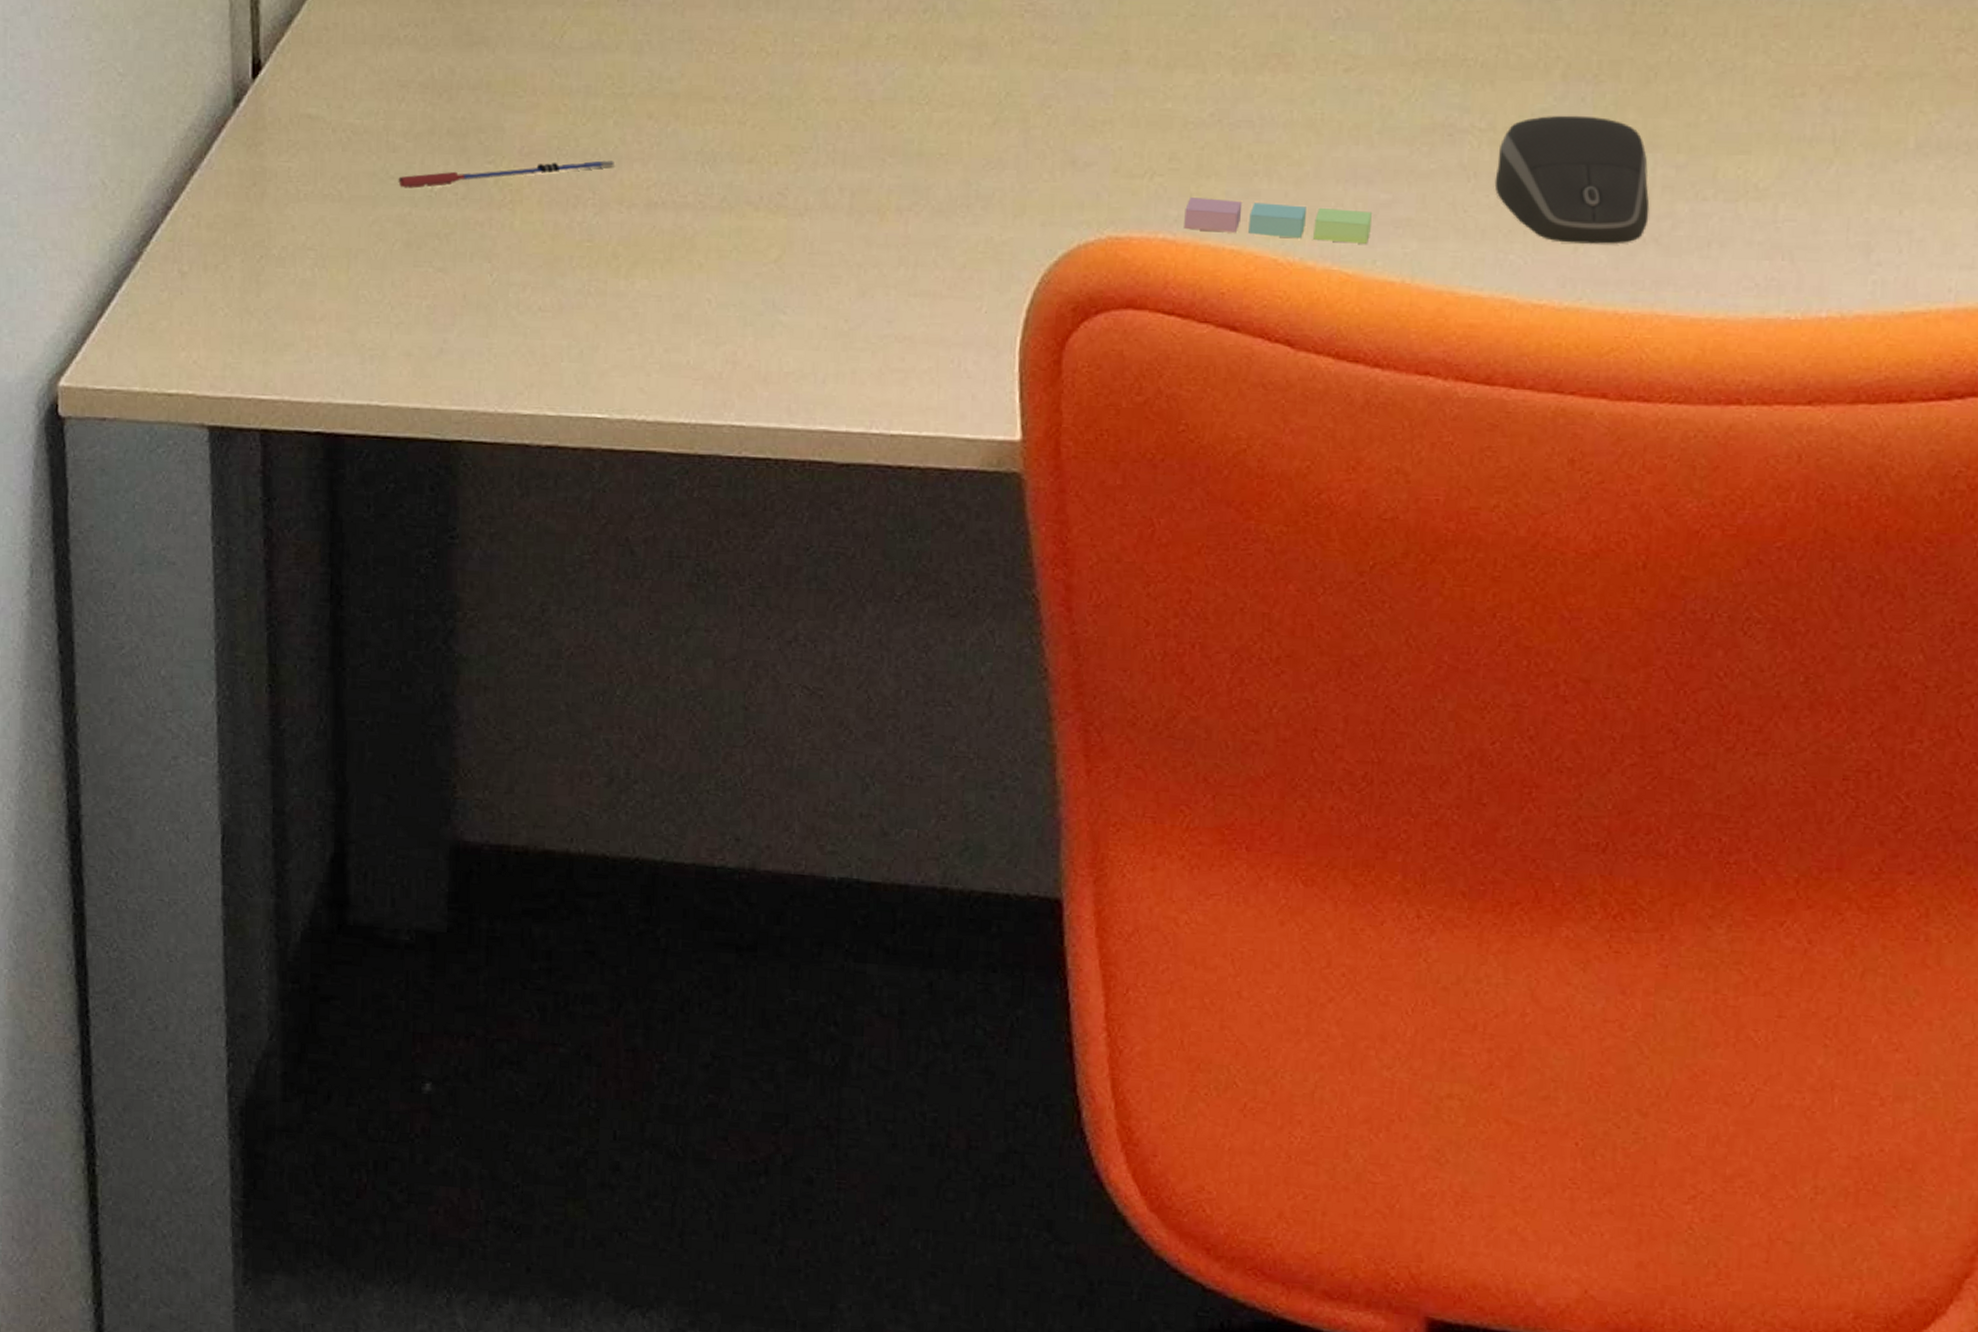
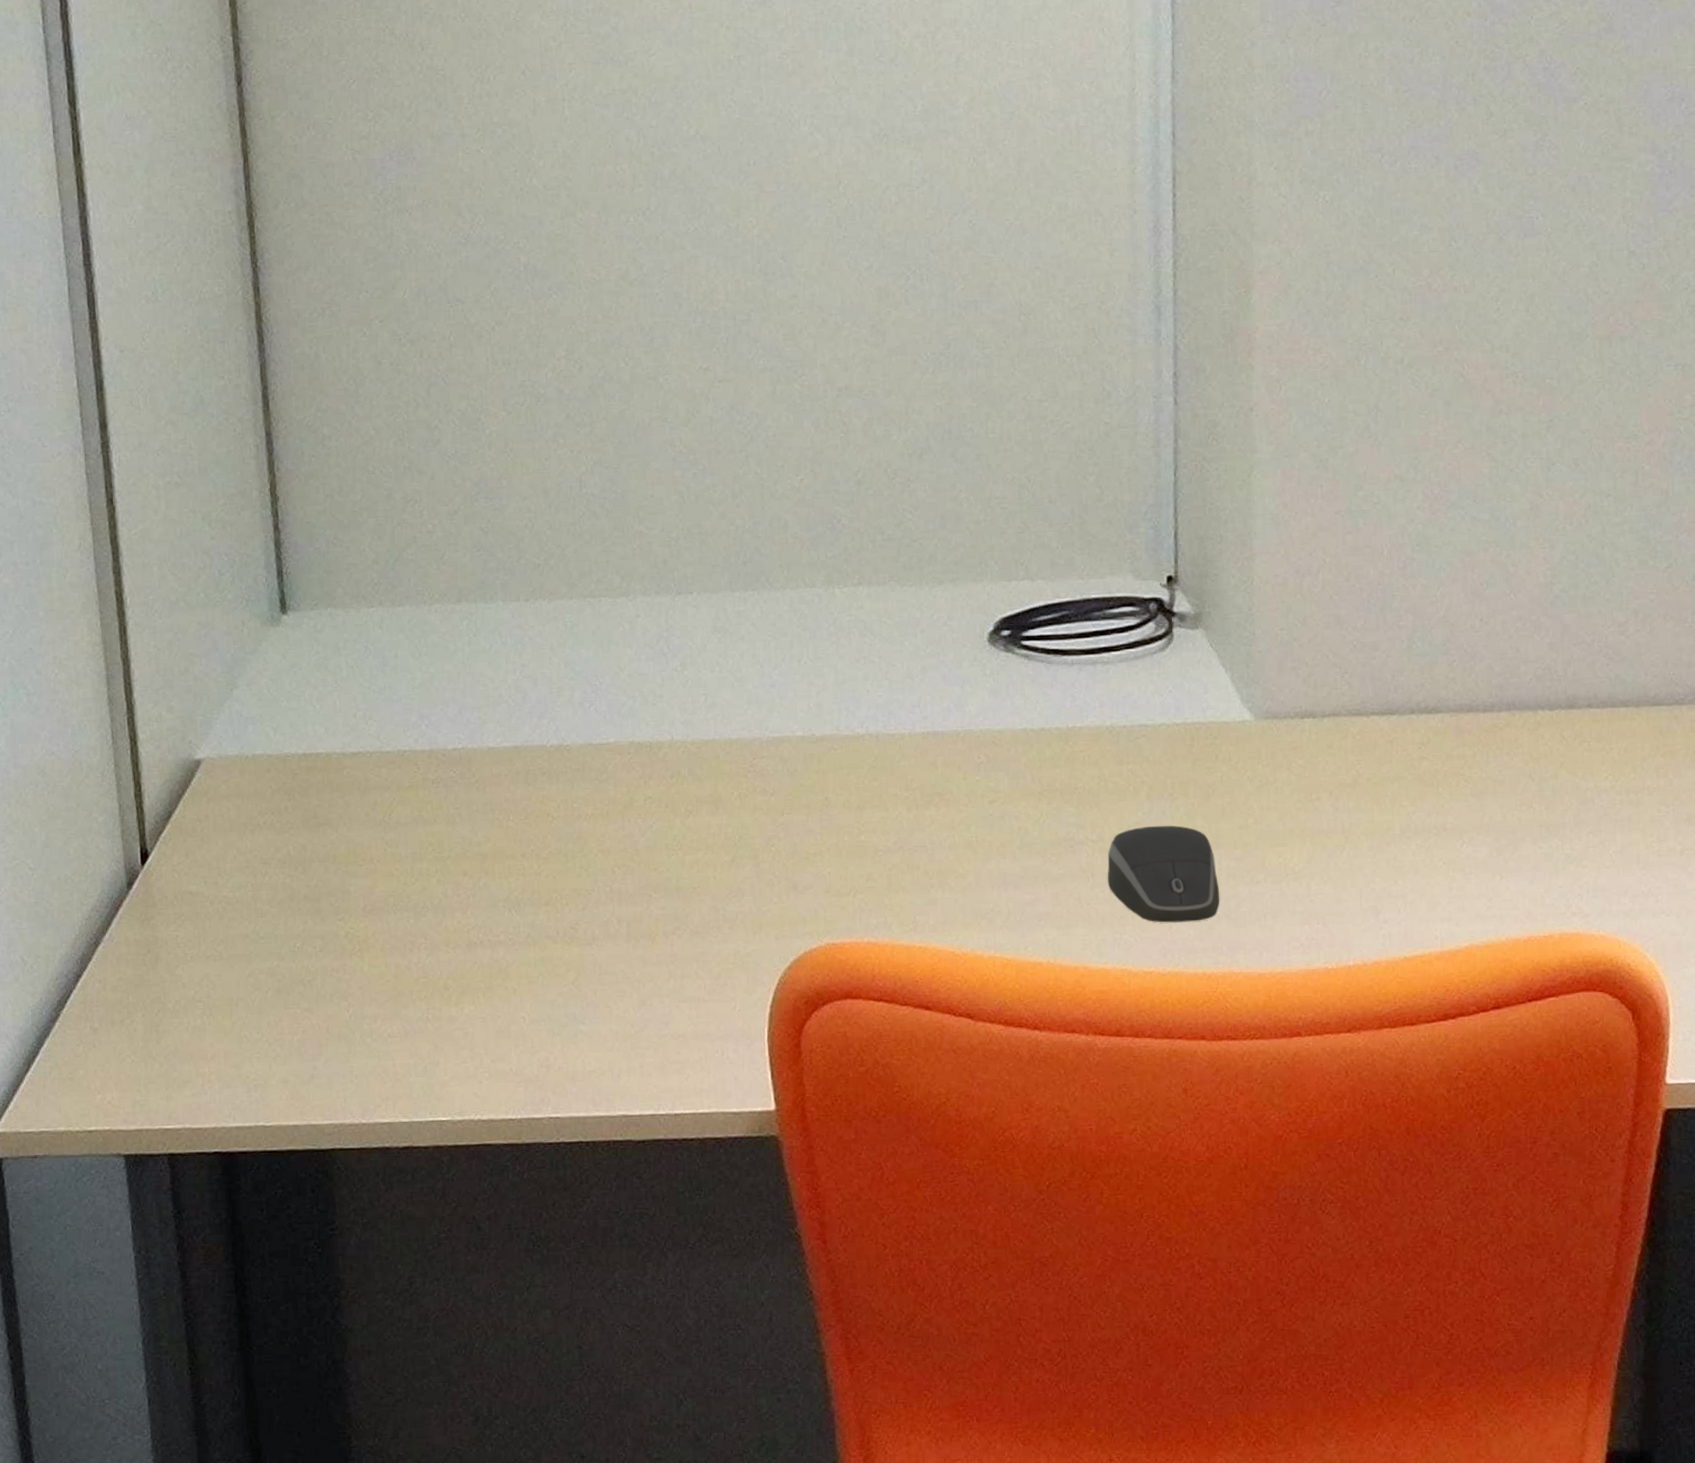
pen: present [398,160,616,189] -> none [267,911,441,946]
sticky notes: present [1184,198,1372,244] -> none [882,908,1021,935]

